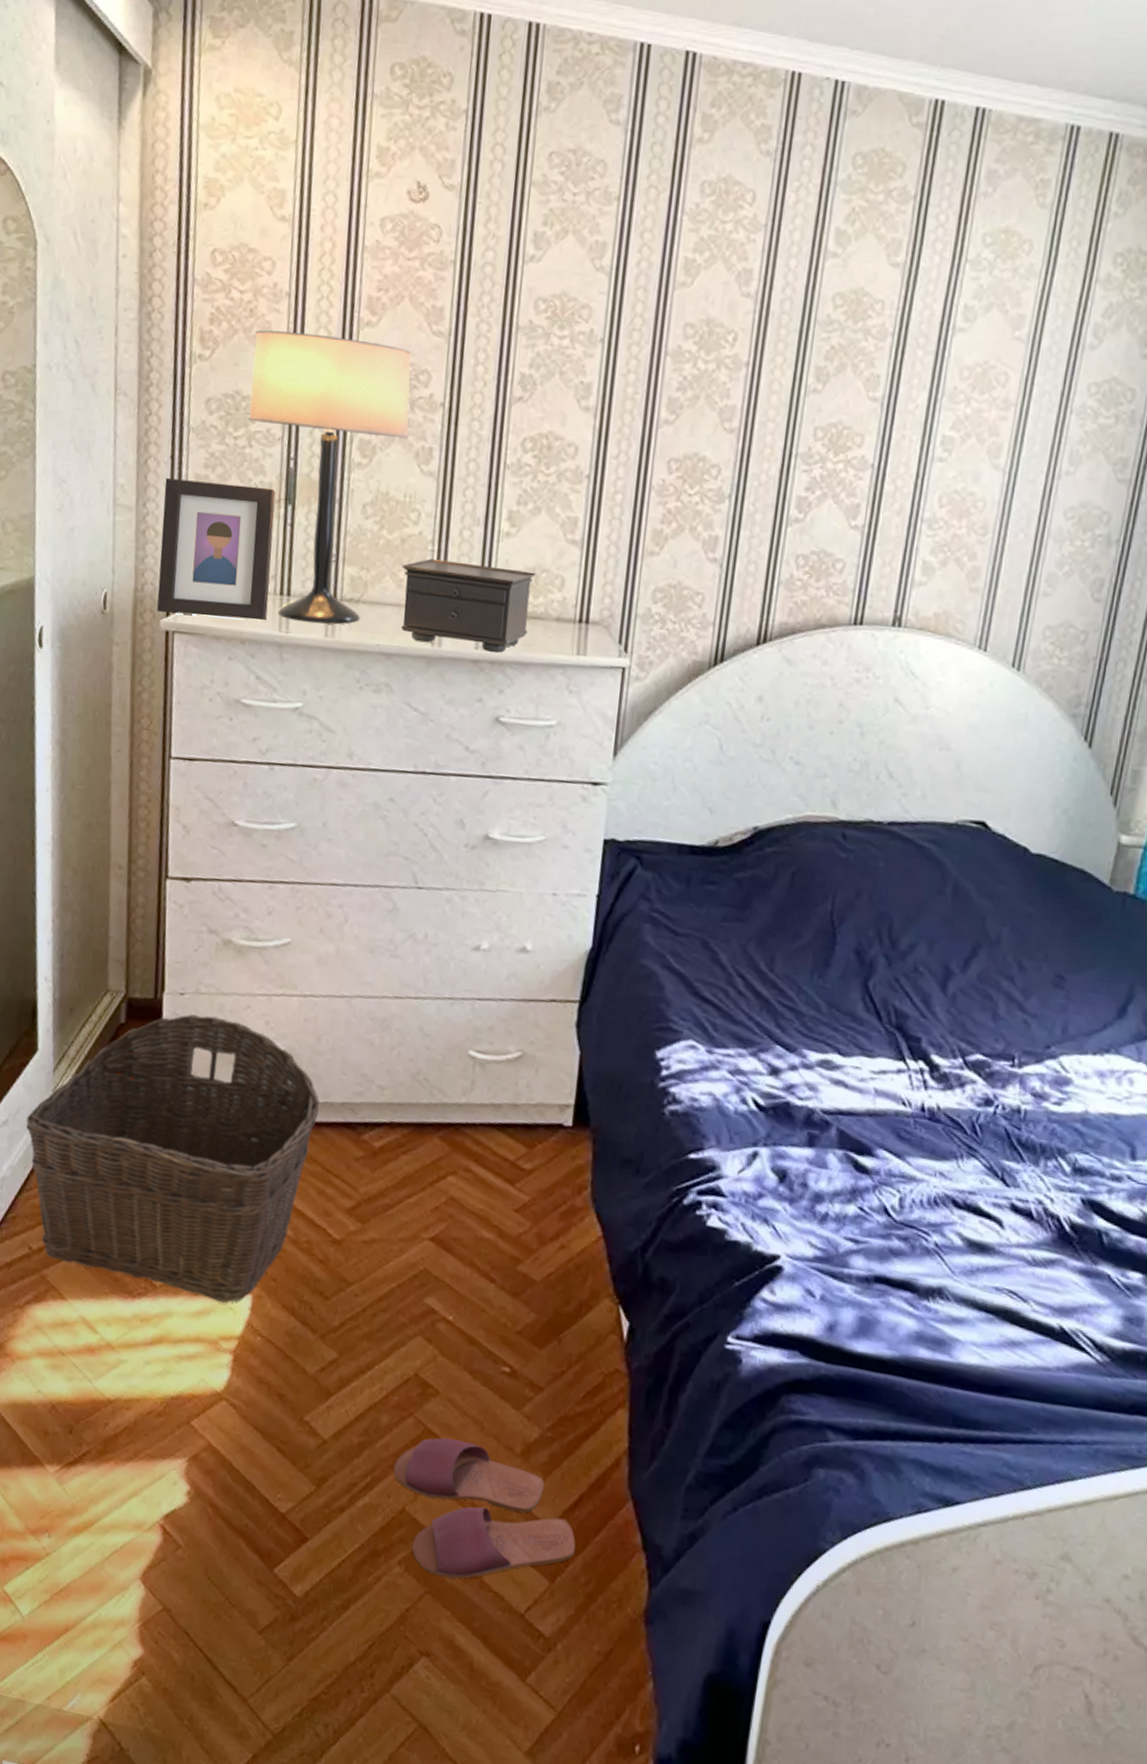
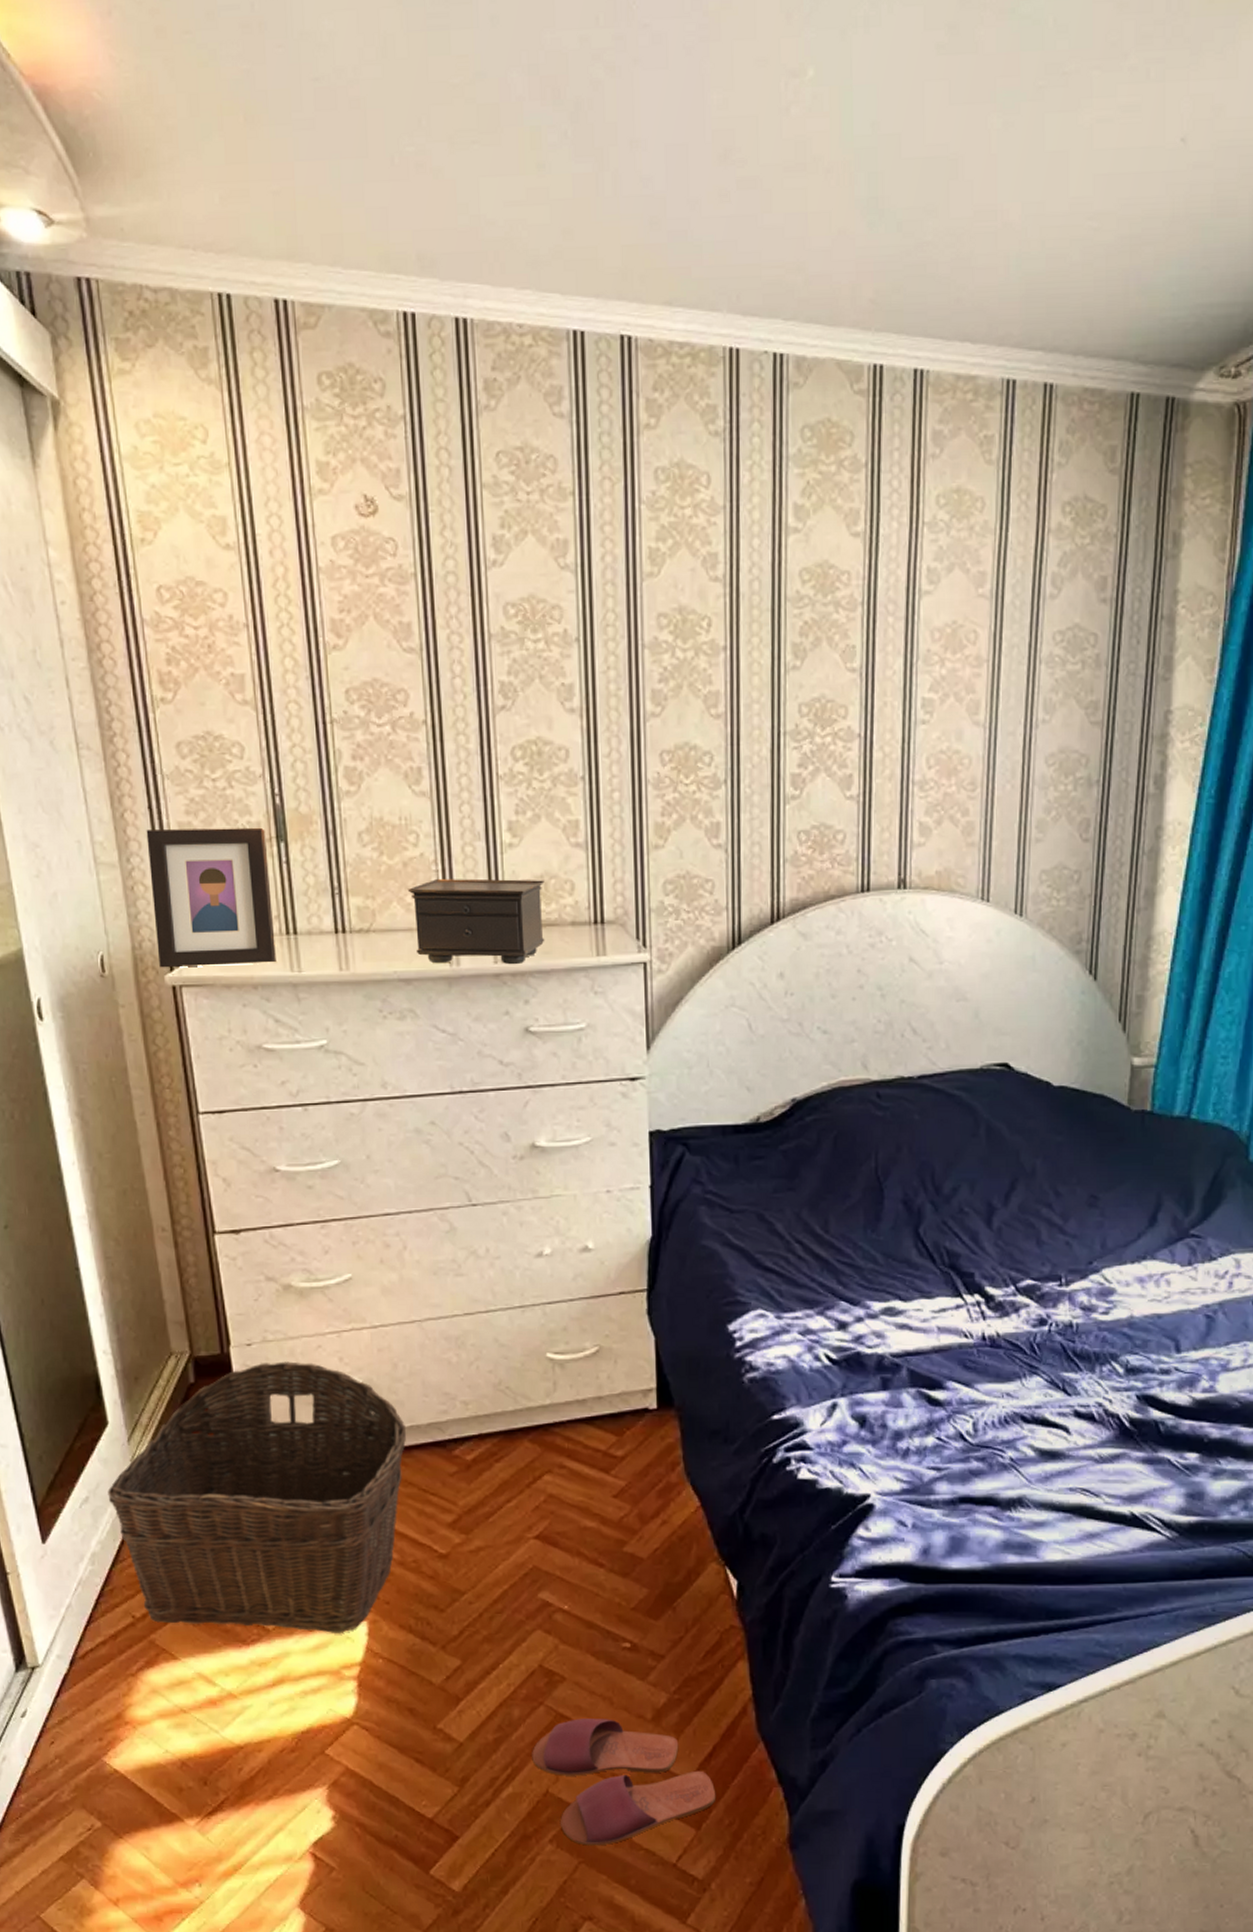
table lamp: present [248,330,411,625] -> none [217,663,395,960]

